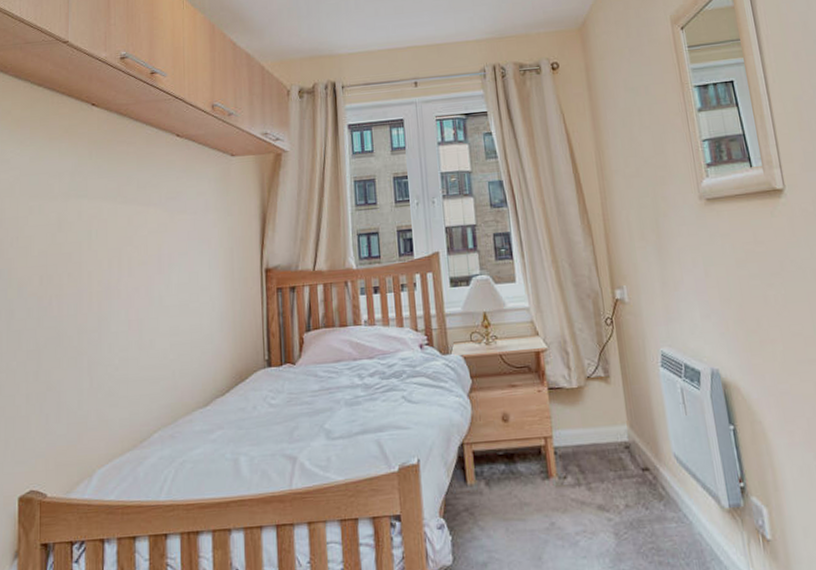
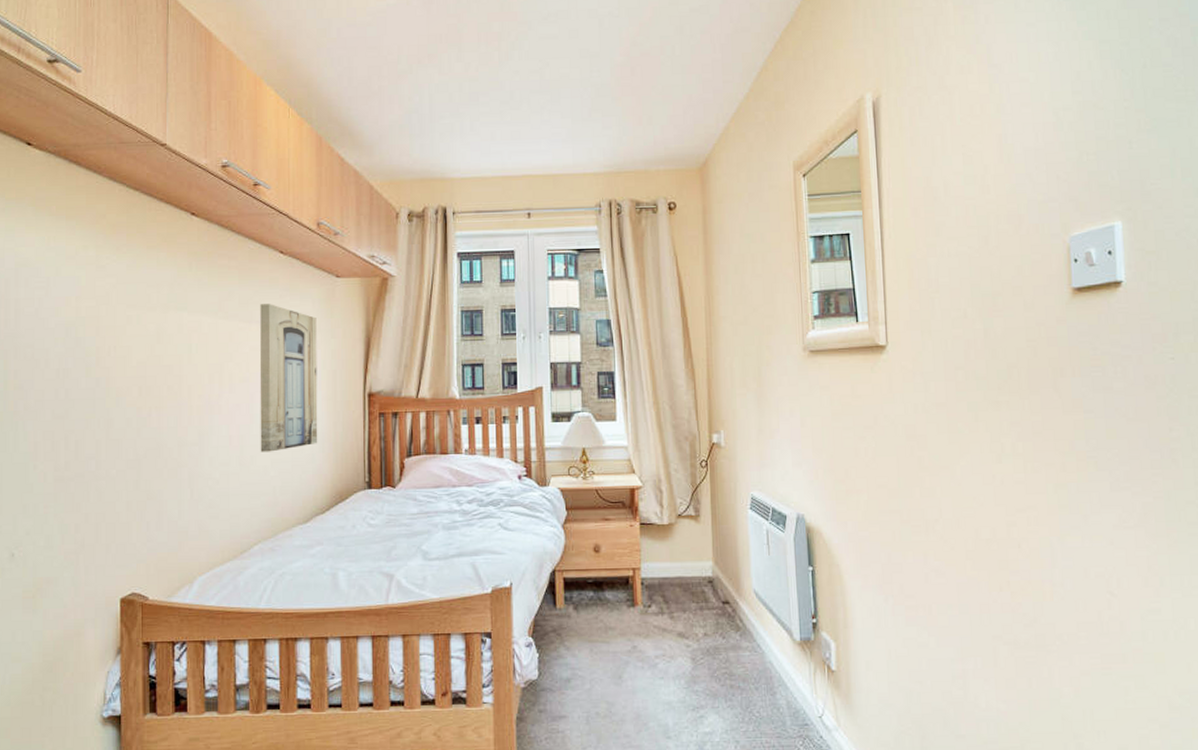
wall art: none [158,186,217,335] -> present [259,304,318,452]

